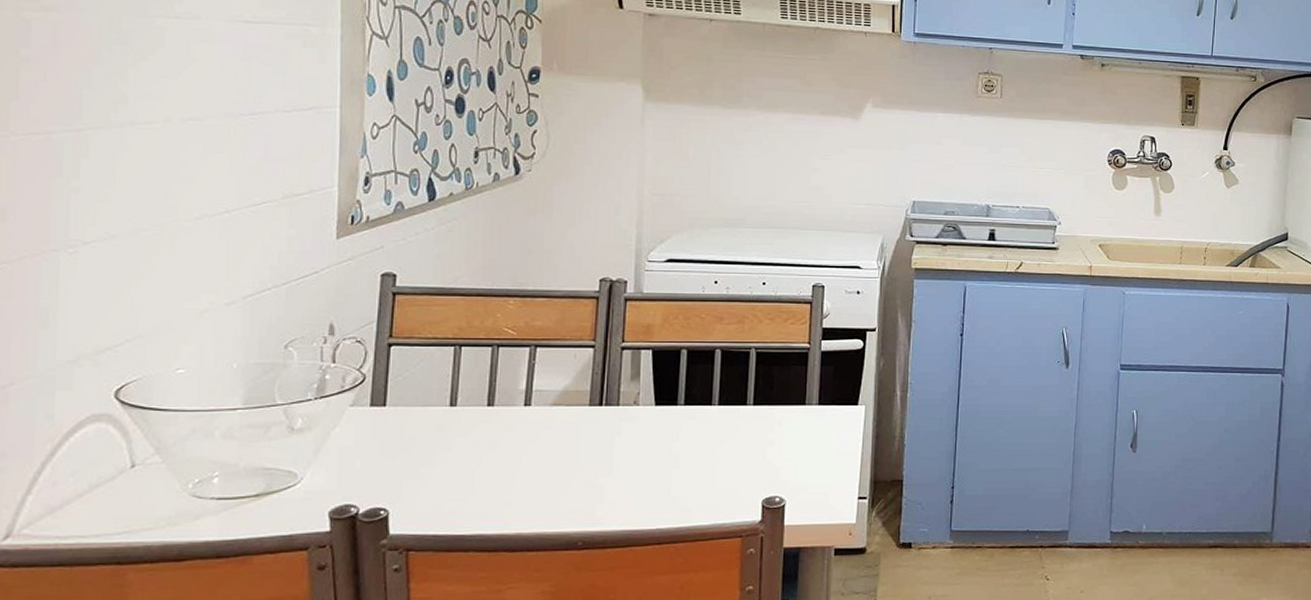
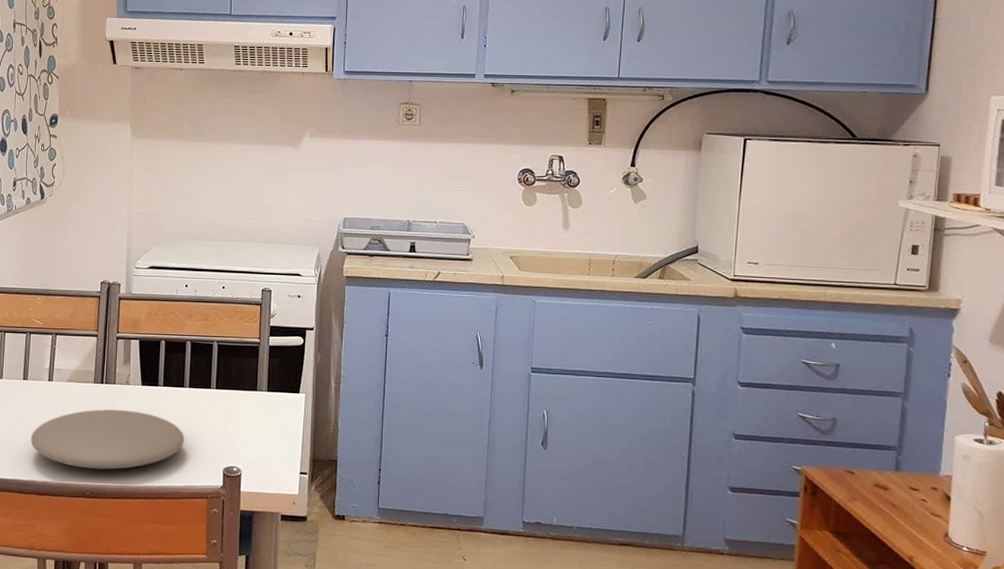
plate: none [497,437,713,513] -> present [30,409,185,470]

